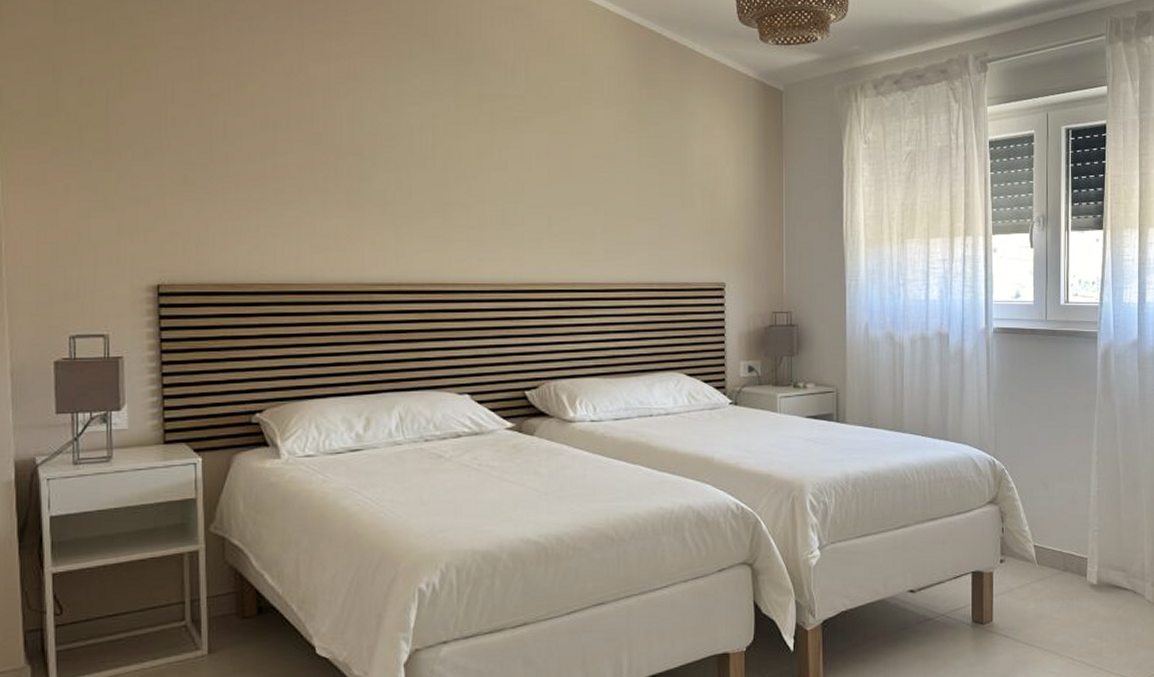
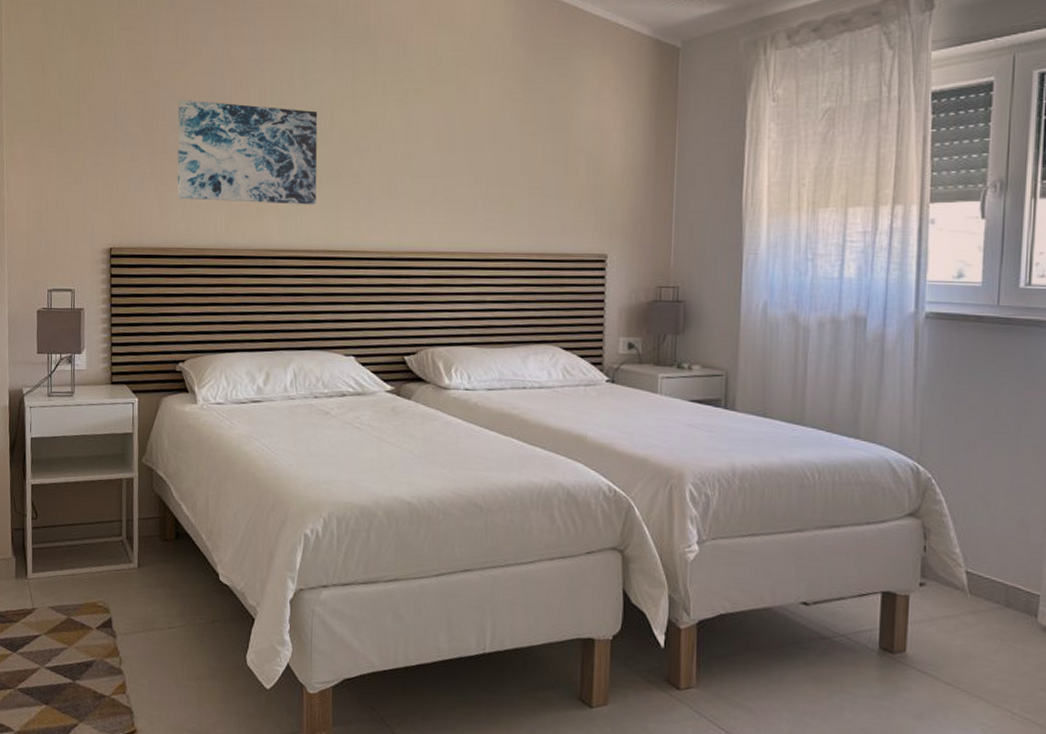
wall art: none [243,116,419,235] -> present [177,99,318,205]

